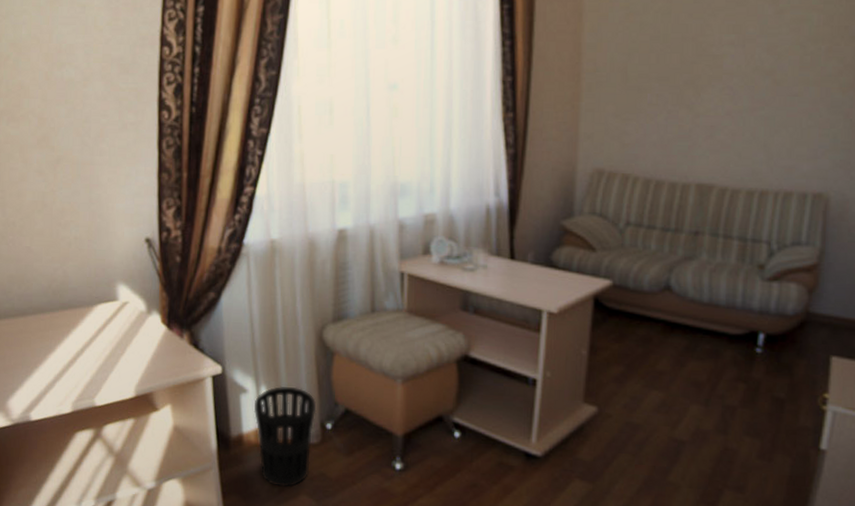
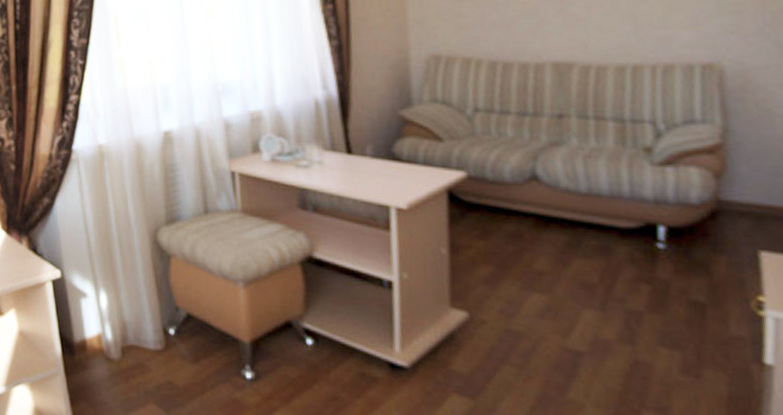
wastebasket: present [253,385,317,488] -> none [94,290,158,396]

